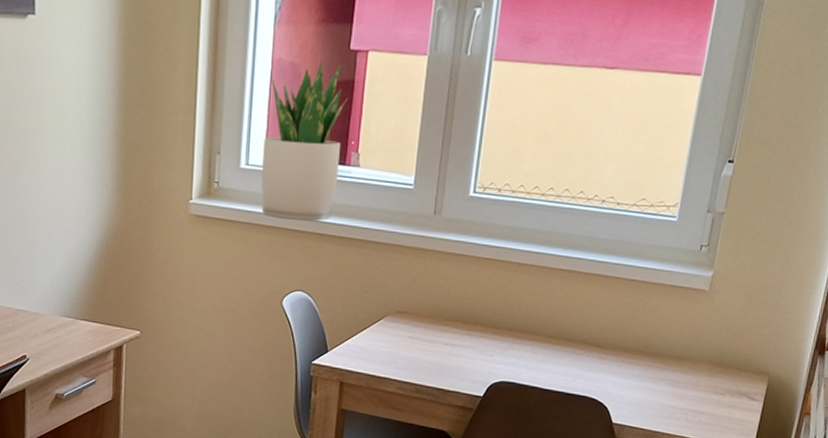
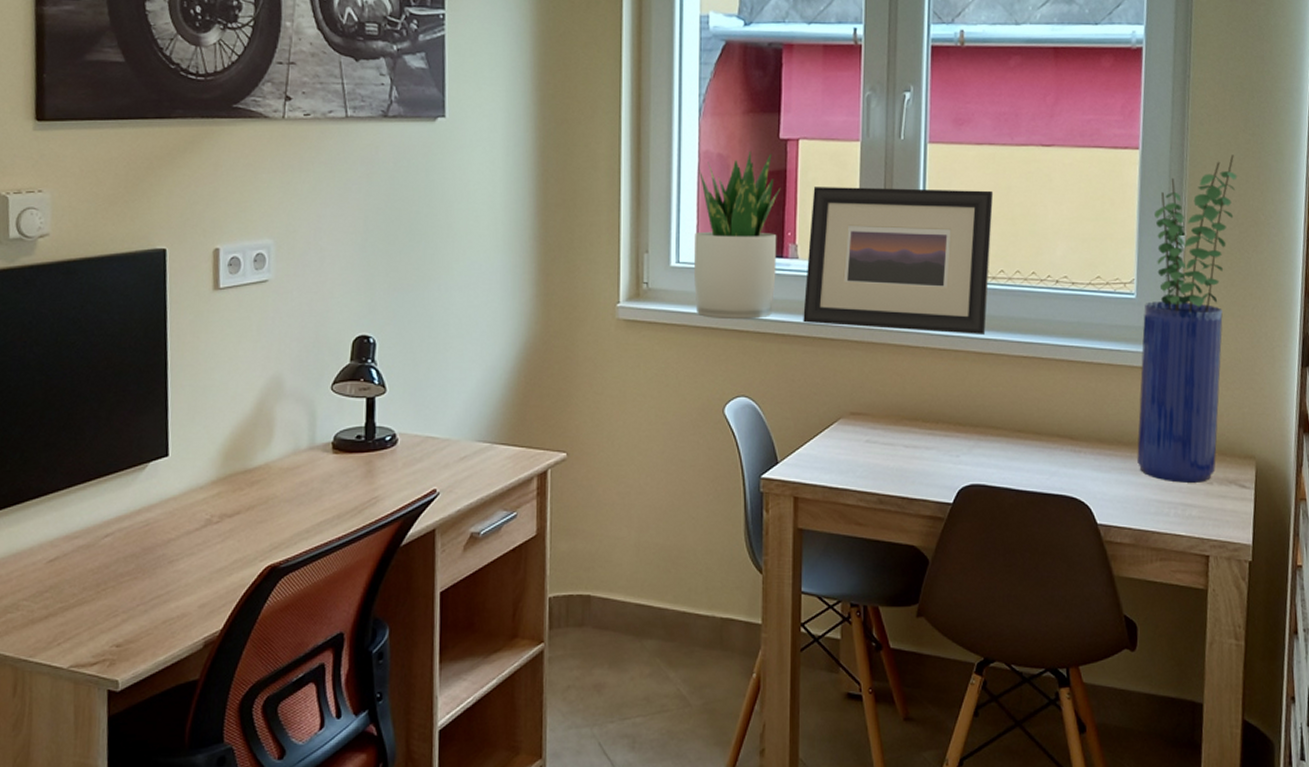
picture frame: none [360,98,552,248] -> present [803,187,994,336]
vase: none [657,85,796,393] -> present [1137,155,1238,483]

